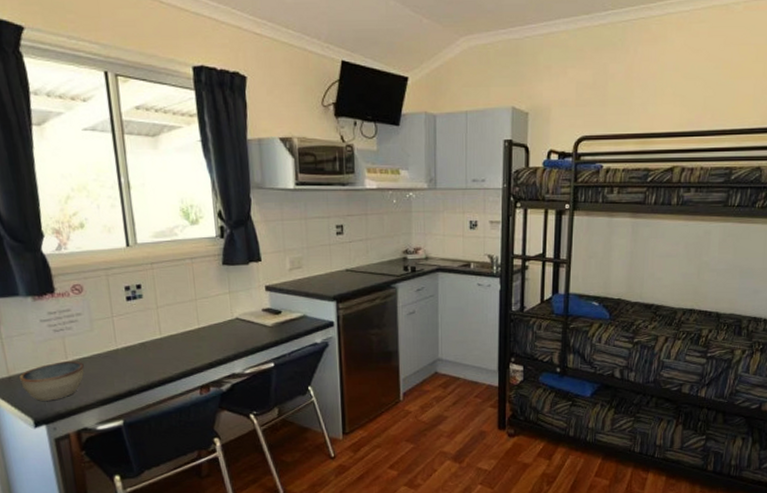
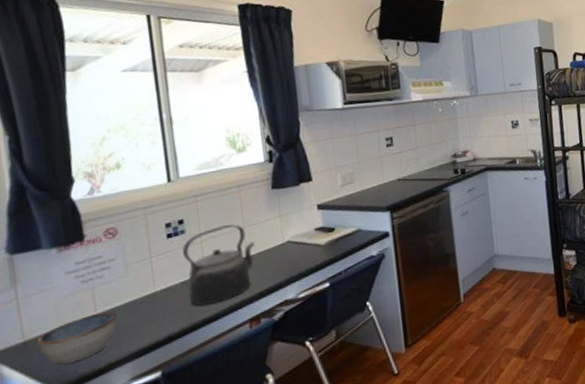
kettle: none [140,295,206,368] -> present [183,224,256,306]

